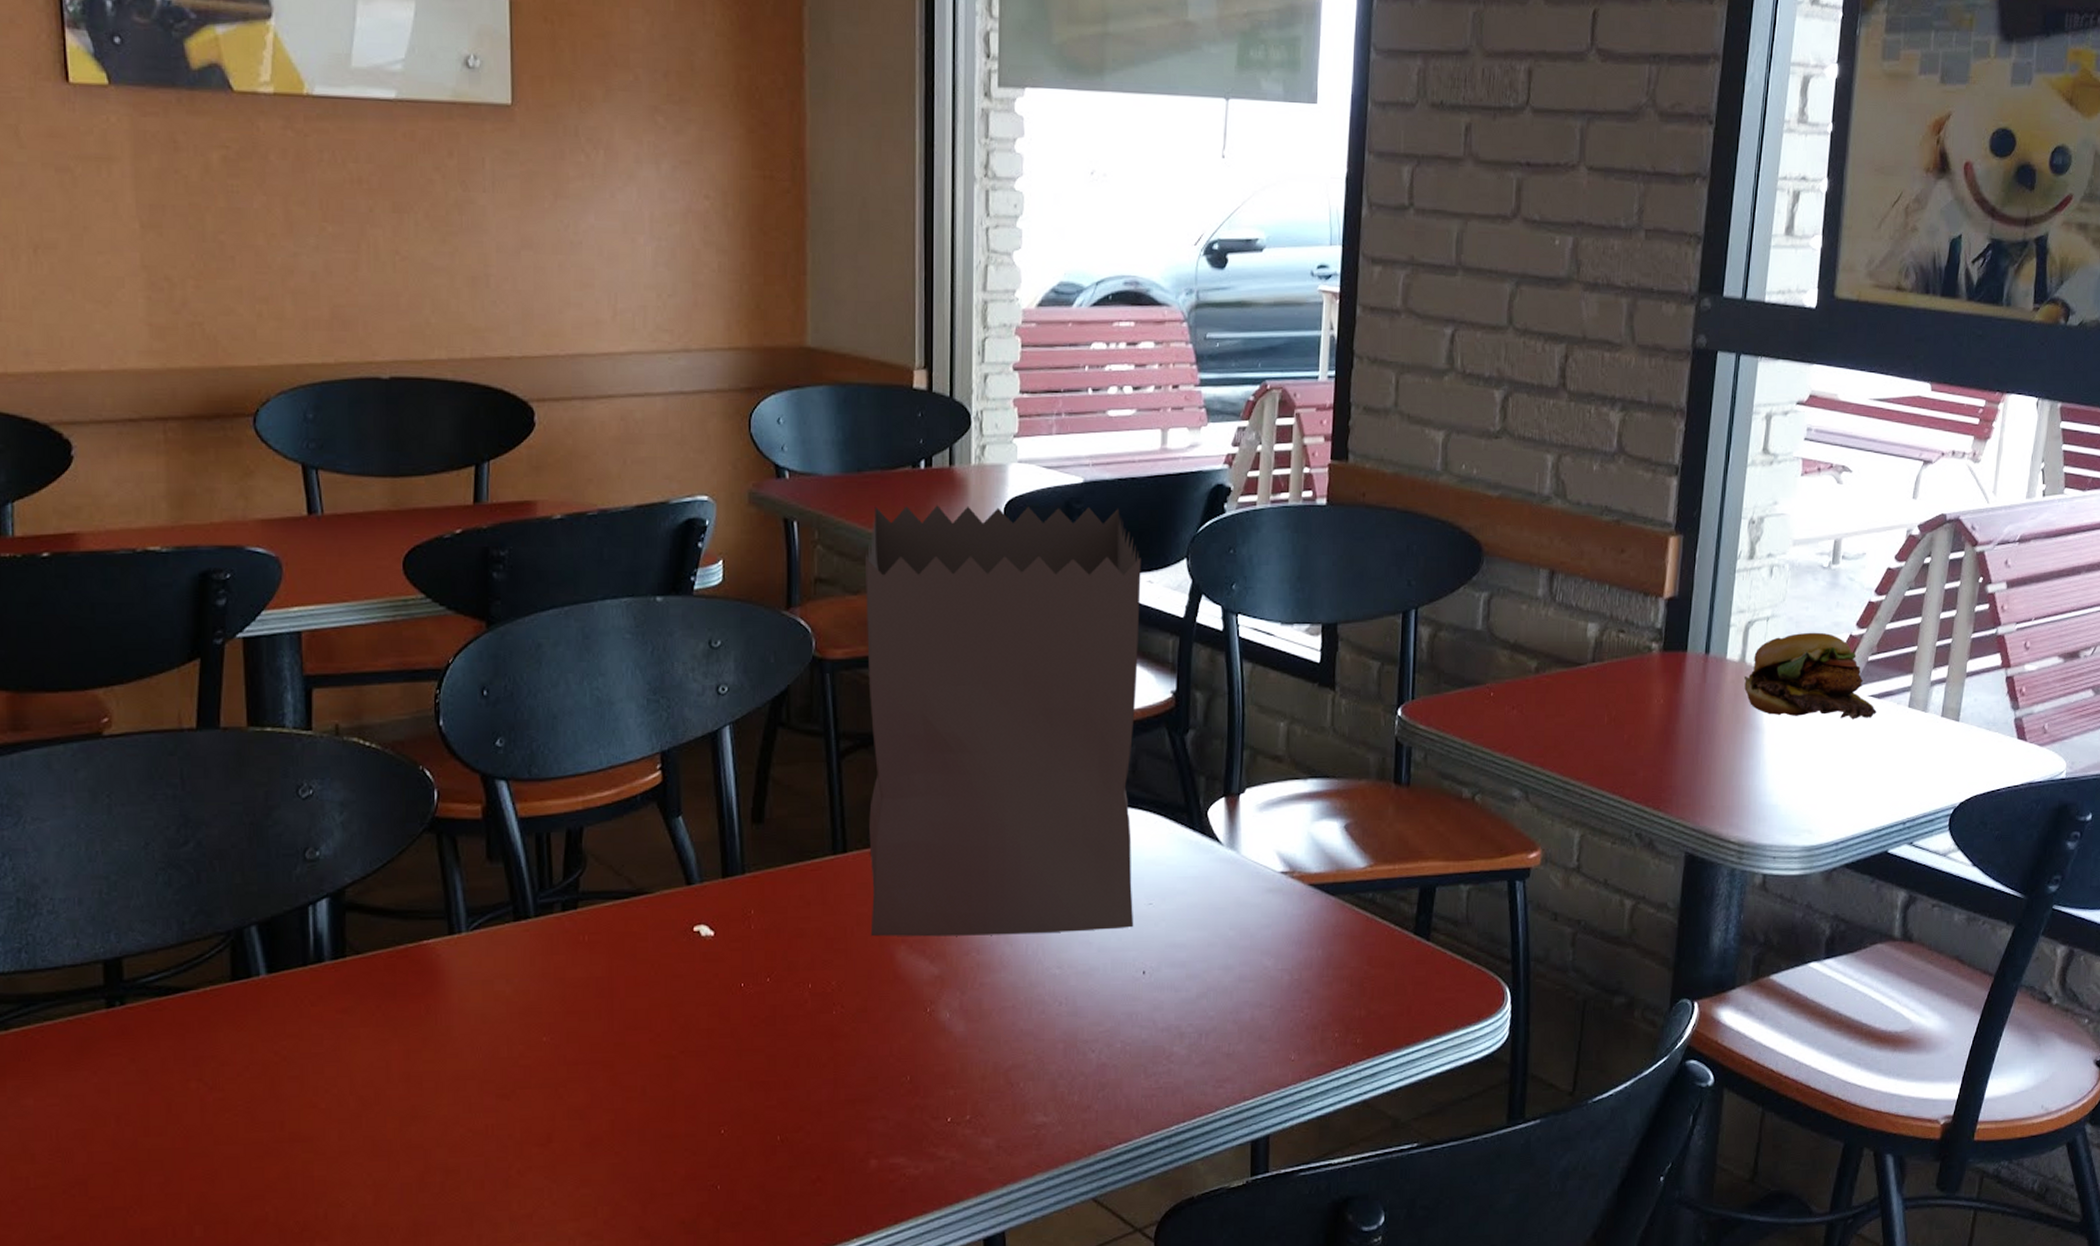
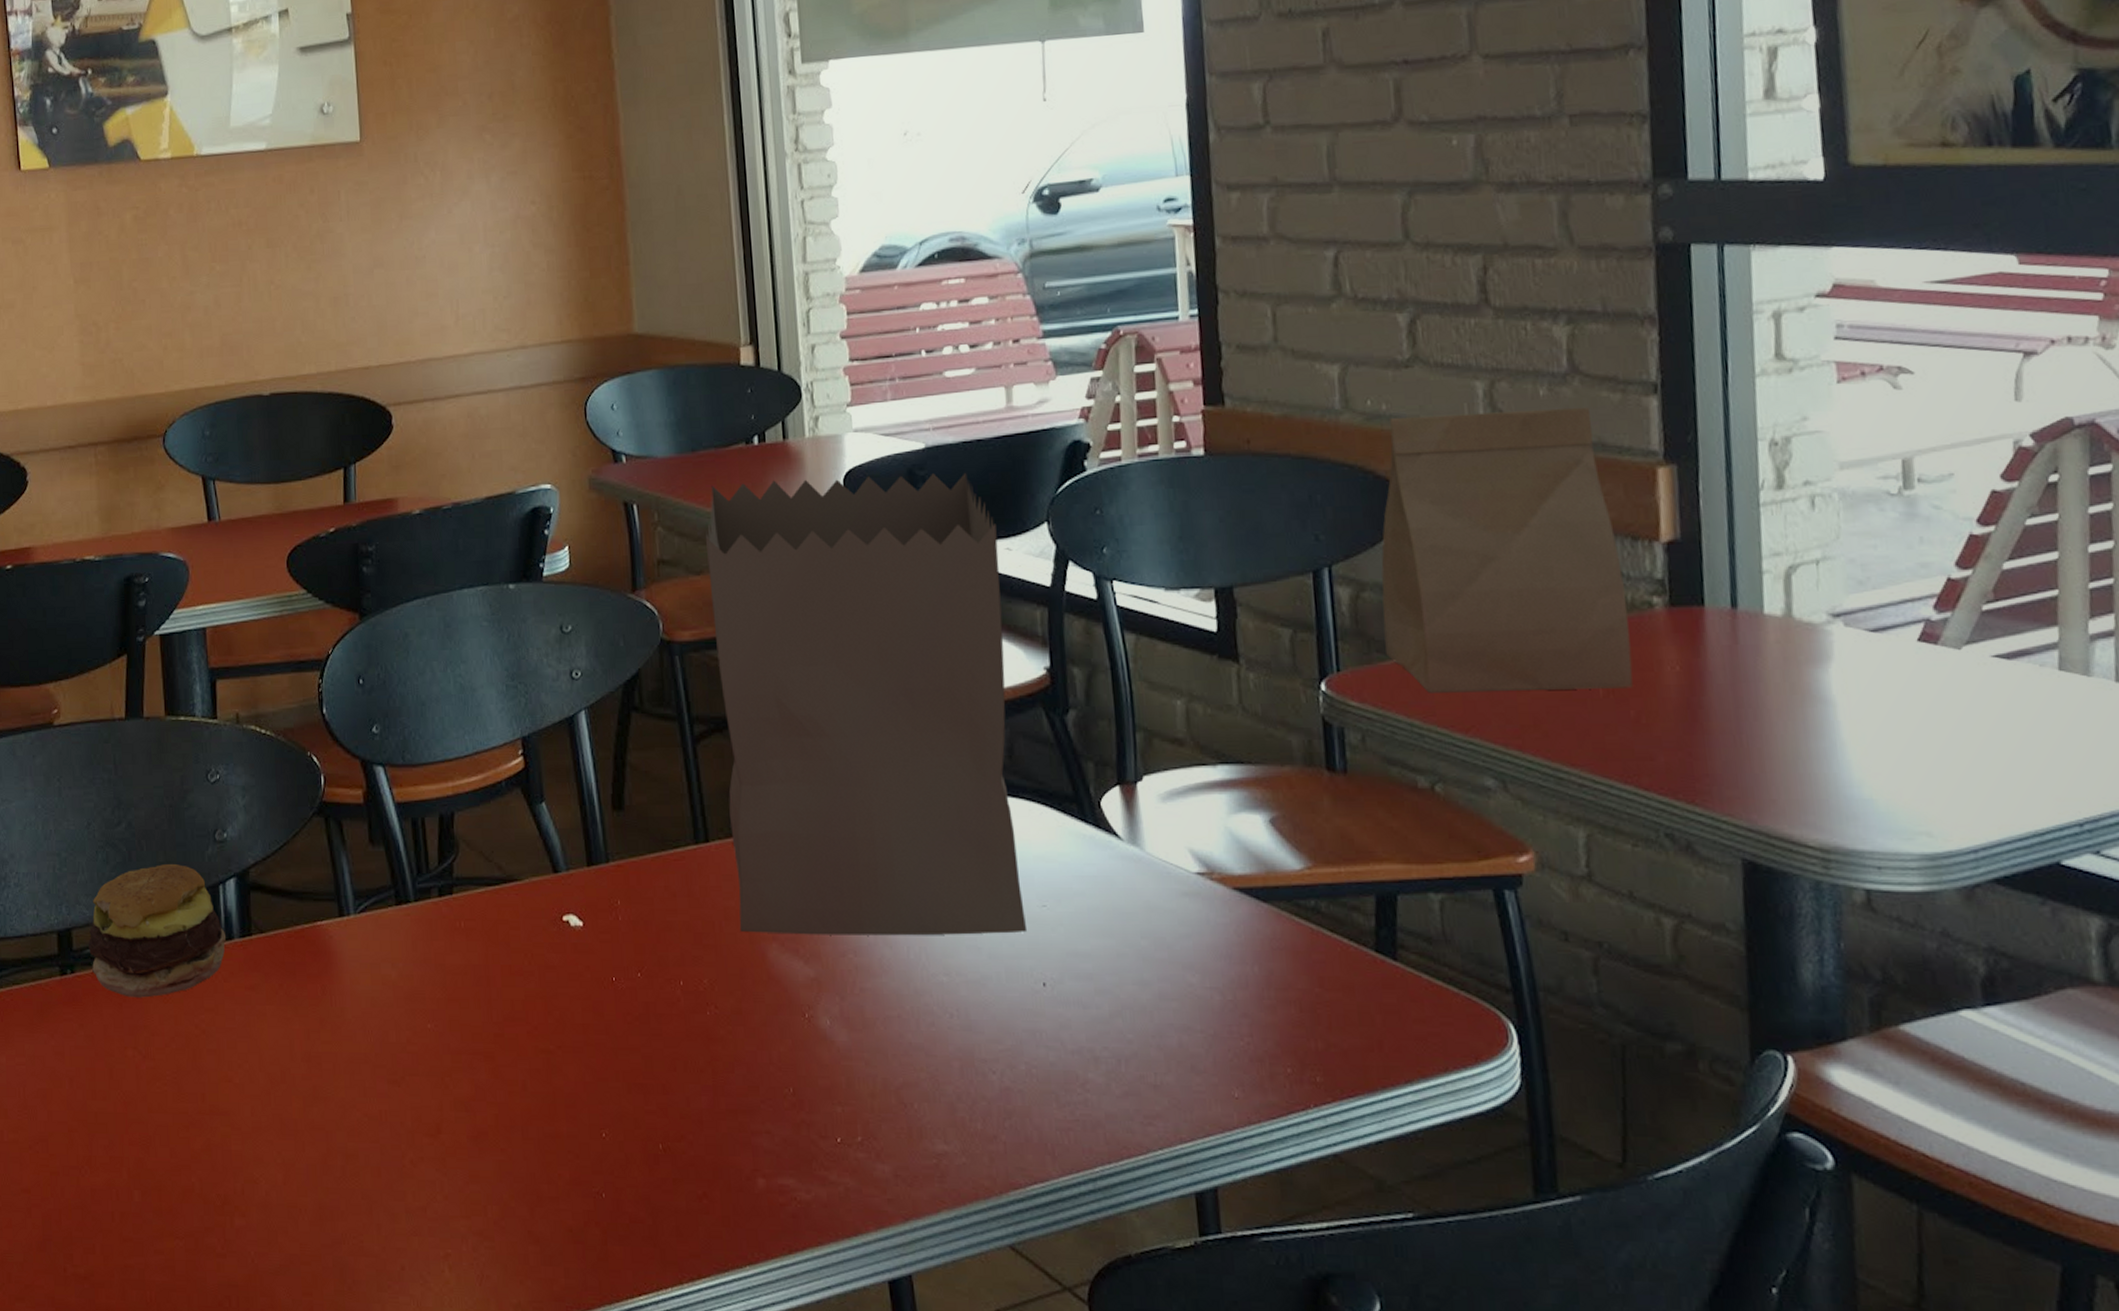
burger: none [144,884,314,1028] -> present [88,863,226,998]
paper bag: none [1452,481,1634,719] -> present [1381,406,1633,693]
burger: present [1743,632,1876,720] -> none [1793,576,2008,687]

